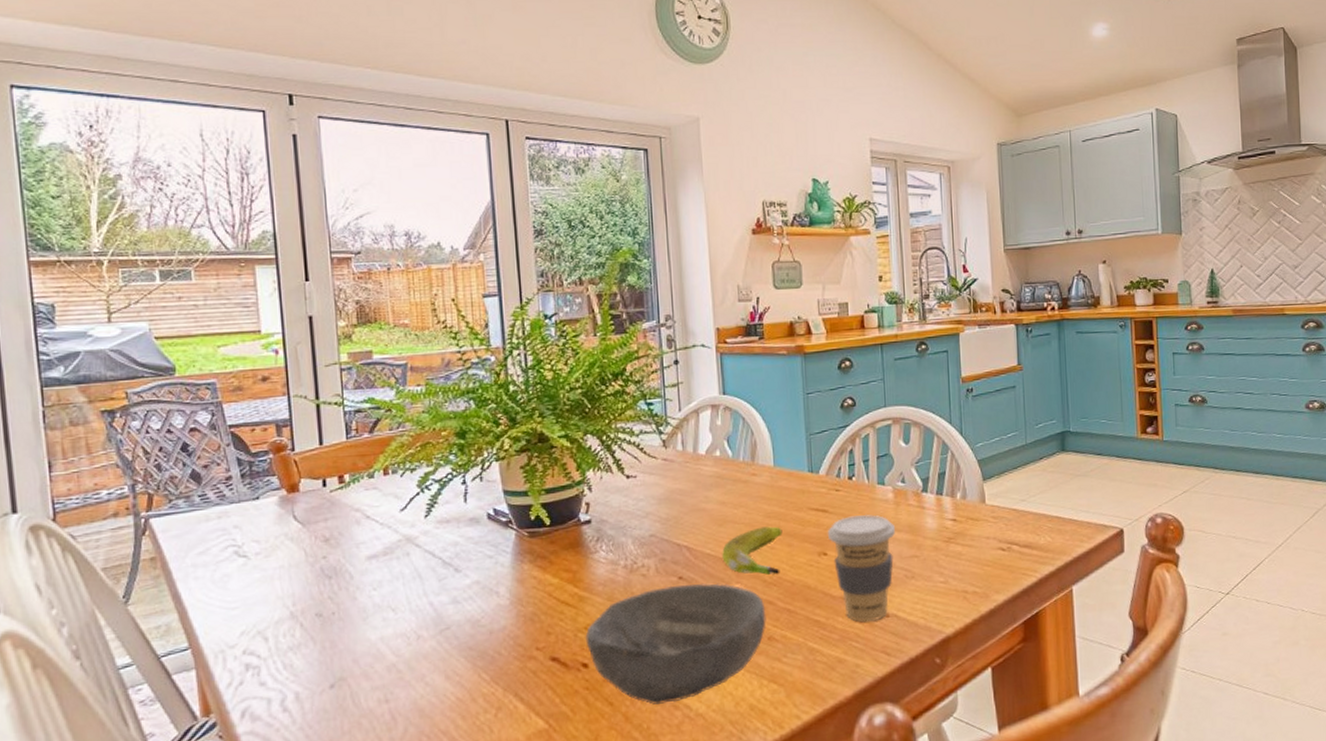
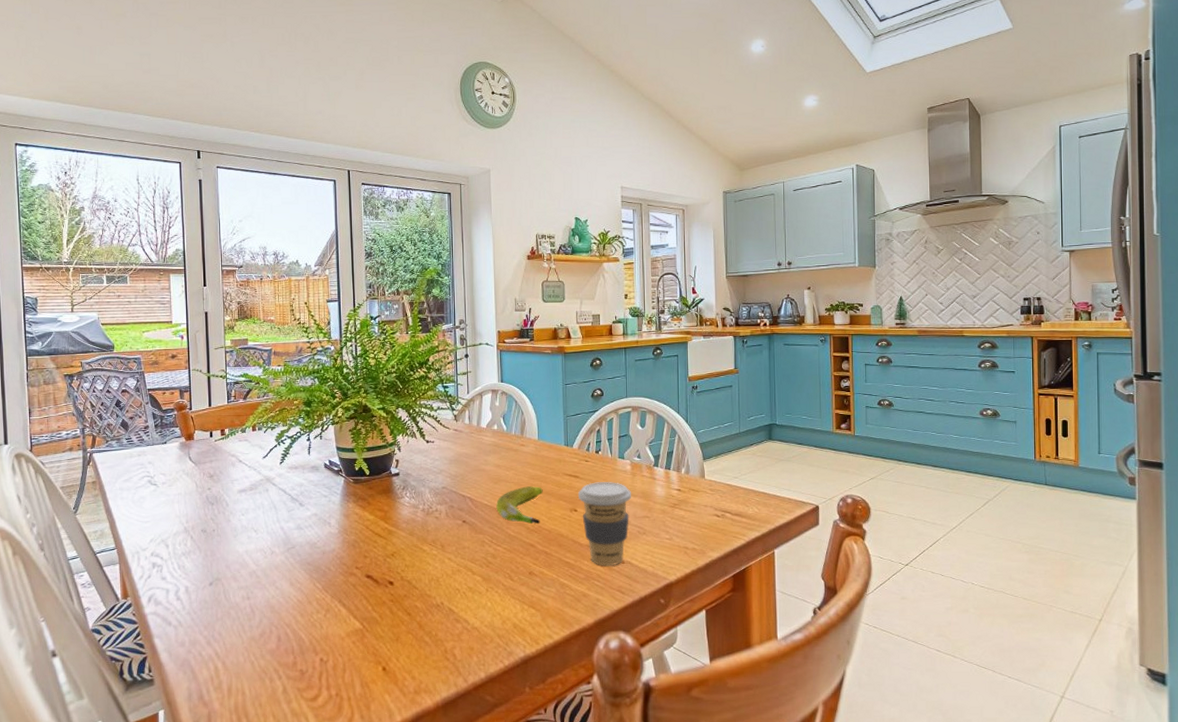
bowl: present [585,583,766,705] -> none [392,526,528,617]

